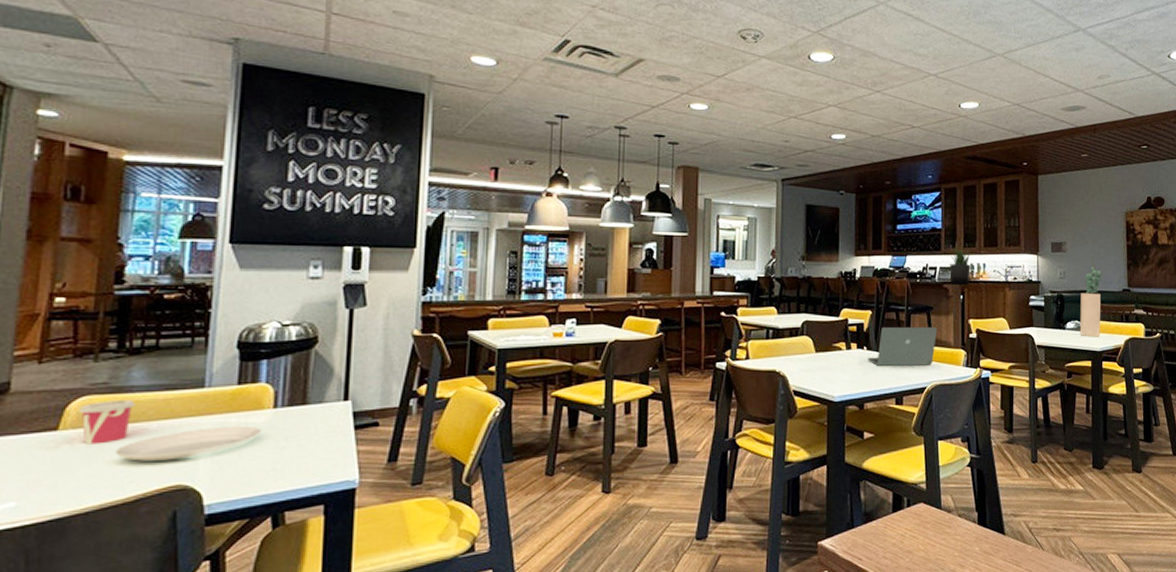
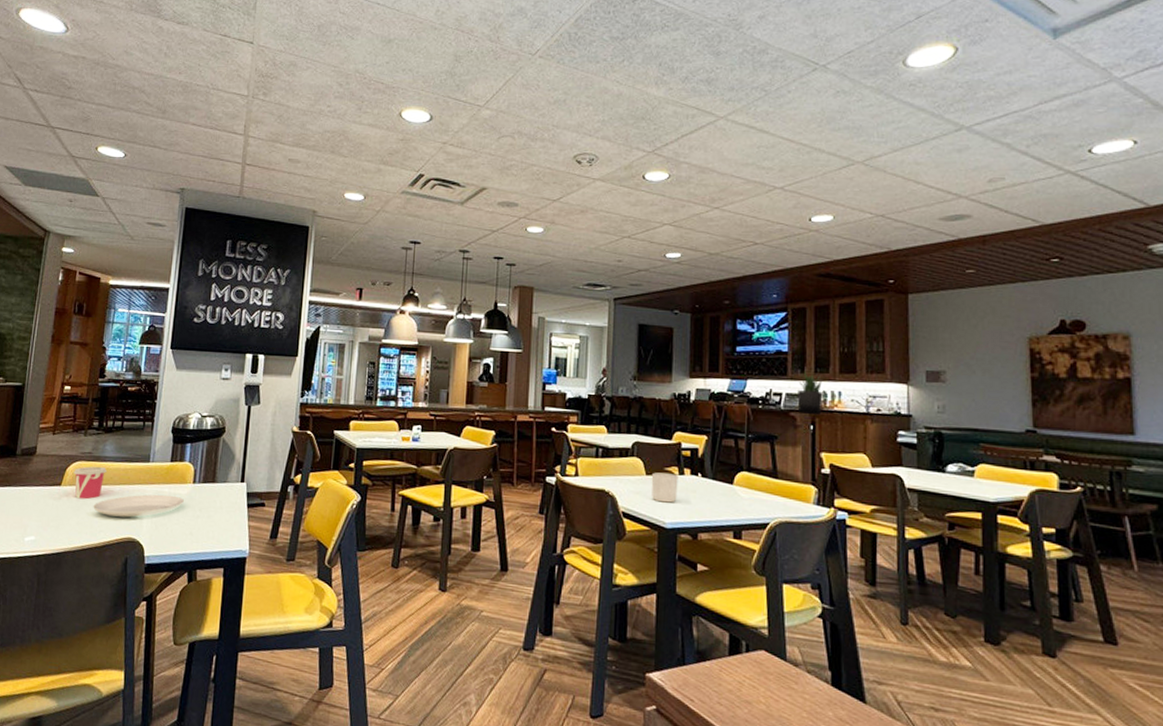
mug: none [820,349,846,377] -> present [651,472,678,503]
laptop: present [868,326,938,367] -> none [702,454,783,500]
vase: present [1080,264,1101,337] -> none [965,398,995,485]

